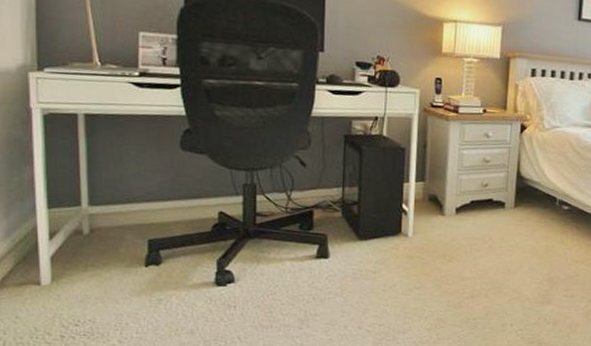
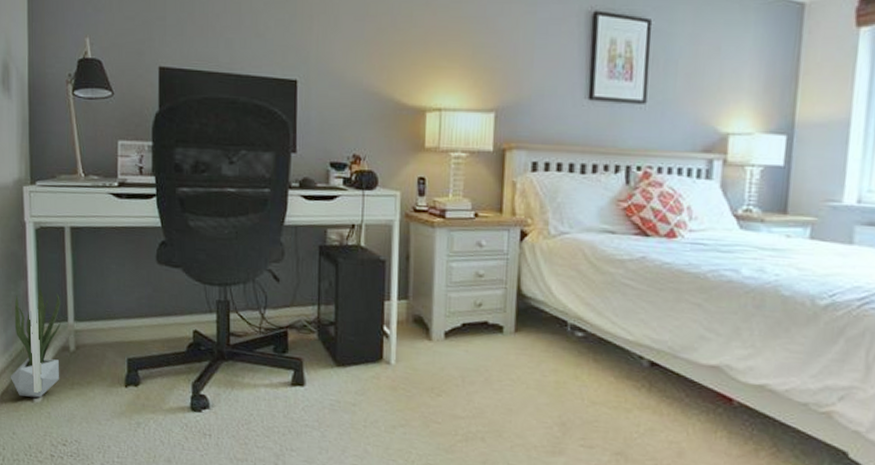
potted plant: none [12,173,73,281] -> present [10,287,61,398]

